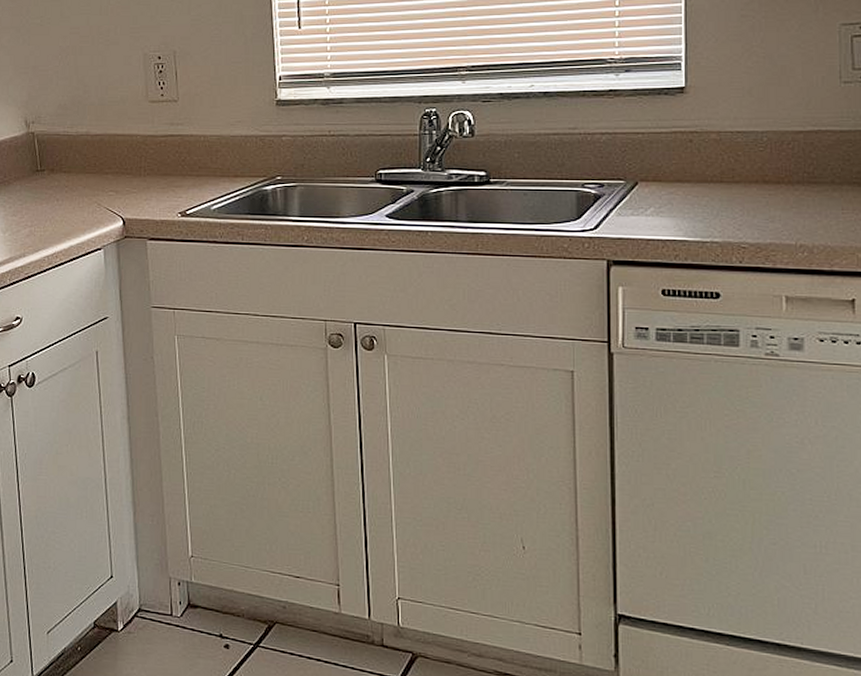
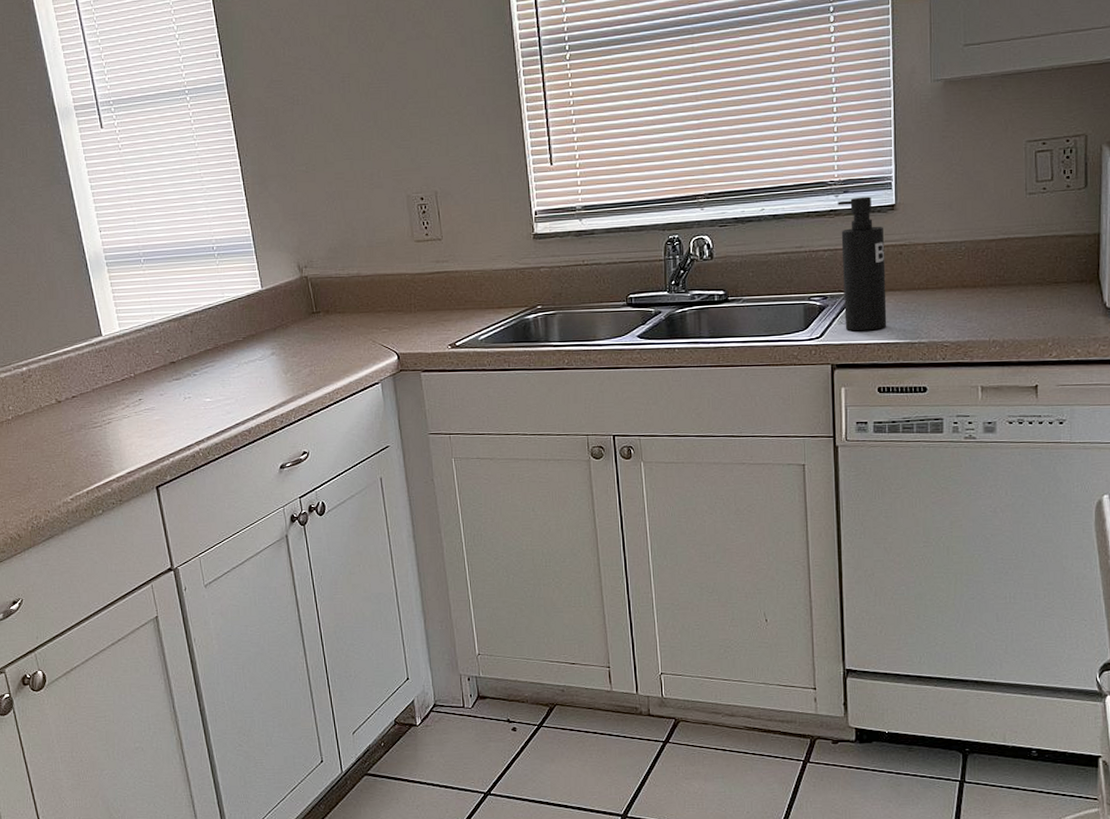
soap dispenser: none [618,77,674,225] -> present [838,196,887,331]

